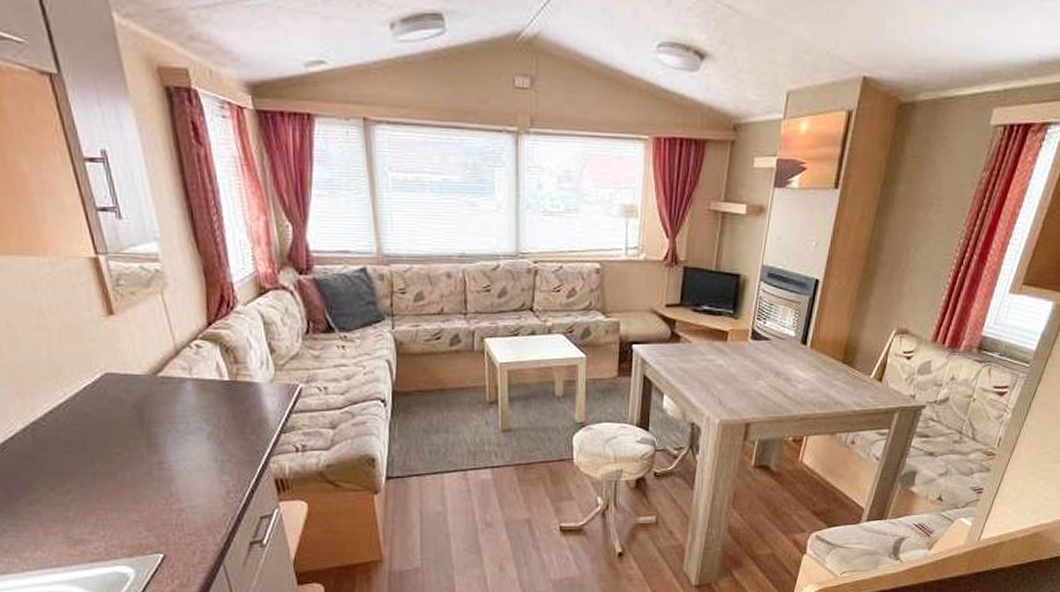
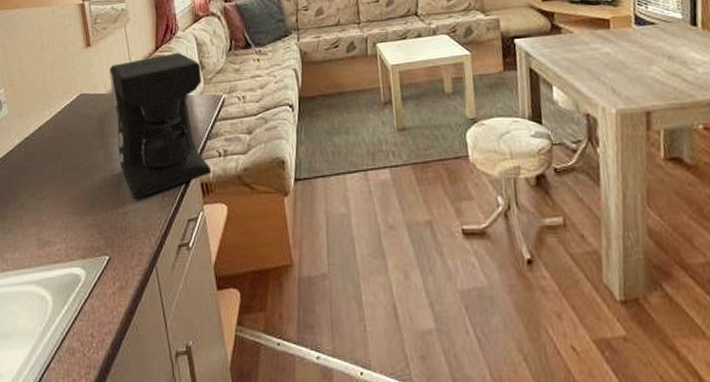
coffee maker: none [145,332,287,494] -> present [110,53,211,199]

